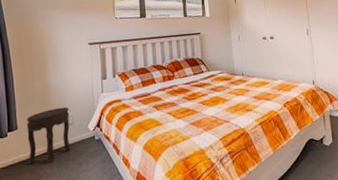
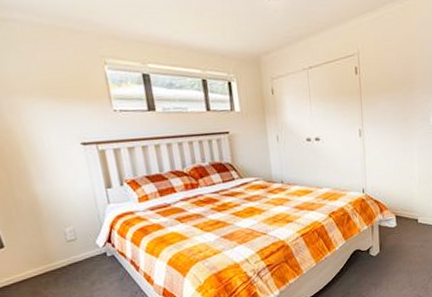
side table: present [27,107,70,165] -> none [14,220,78,285]

